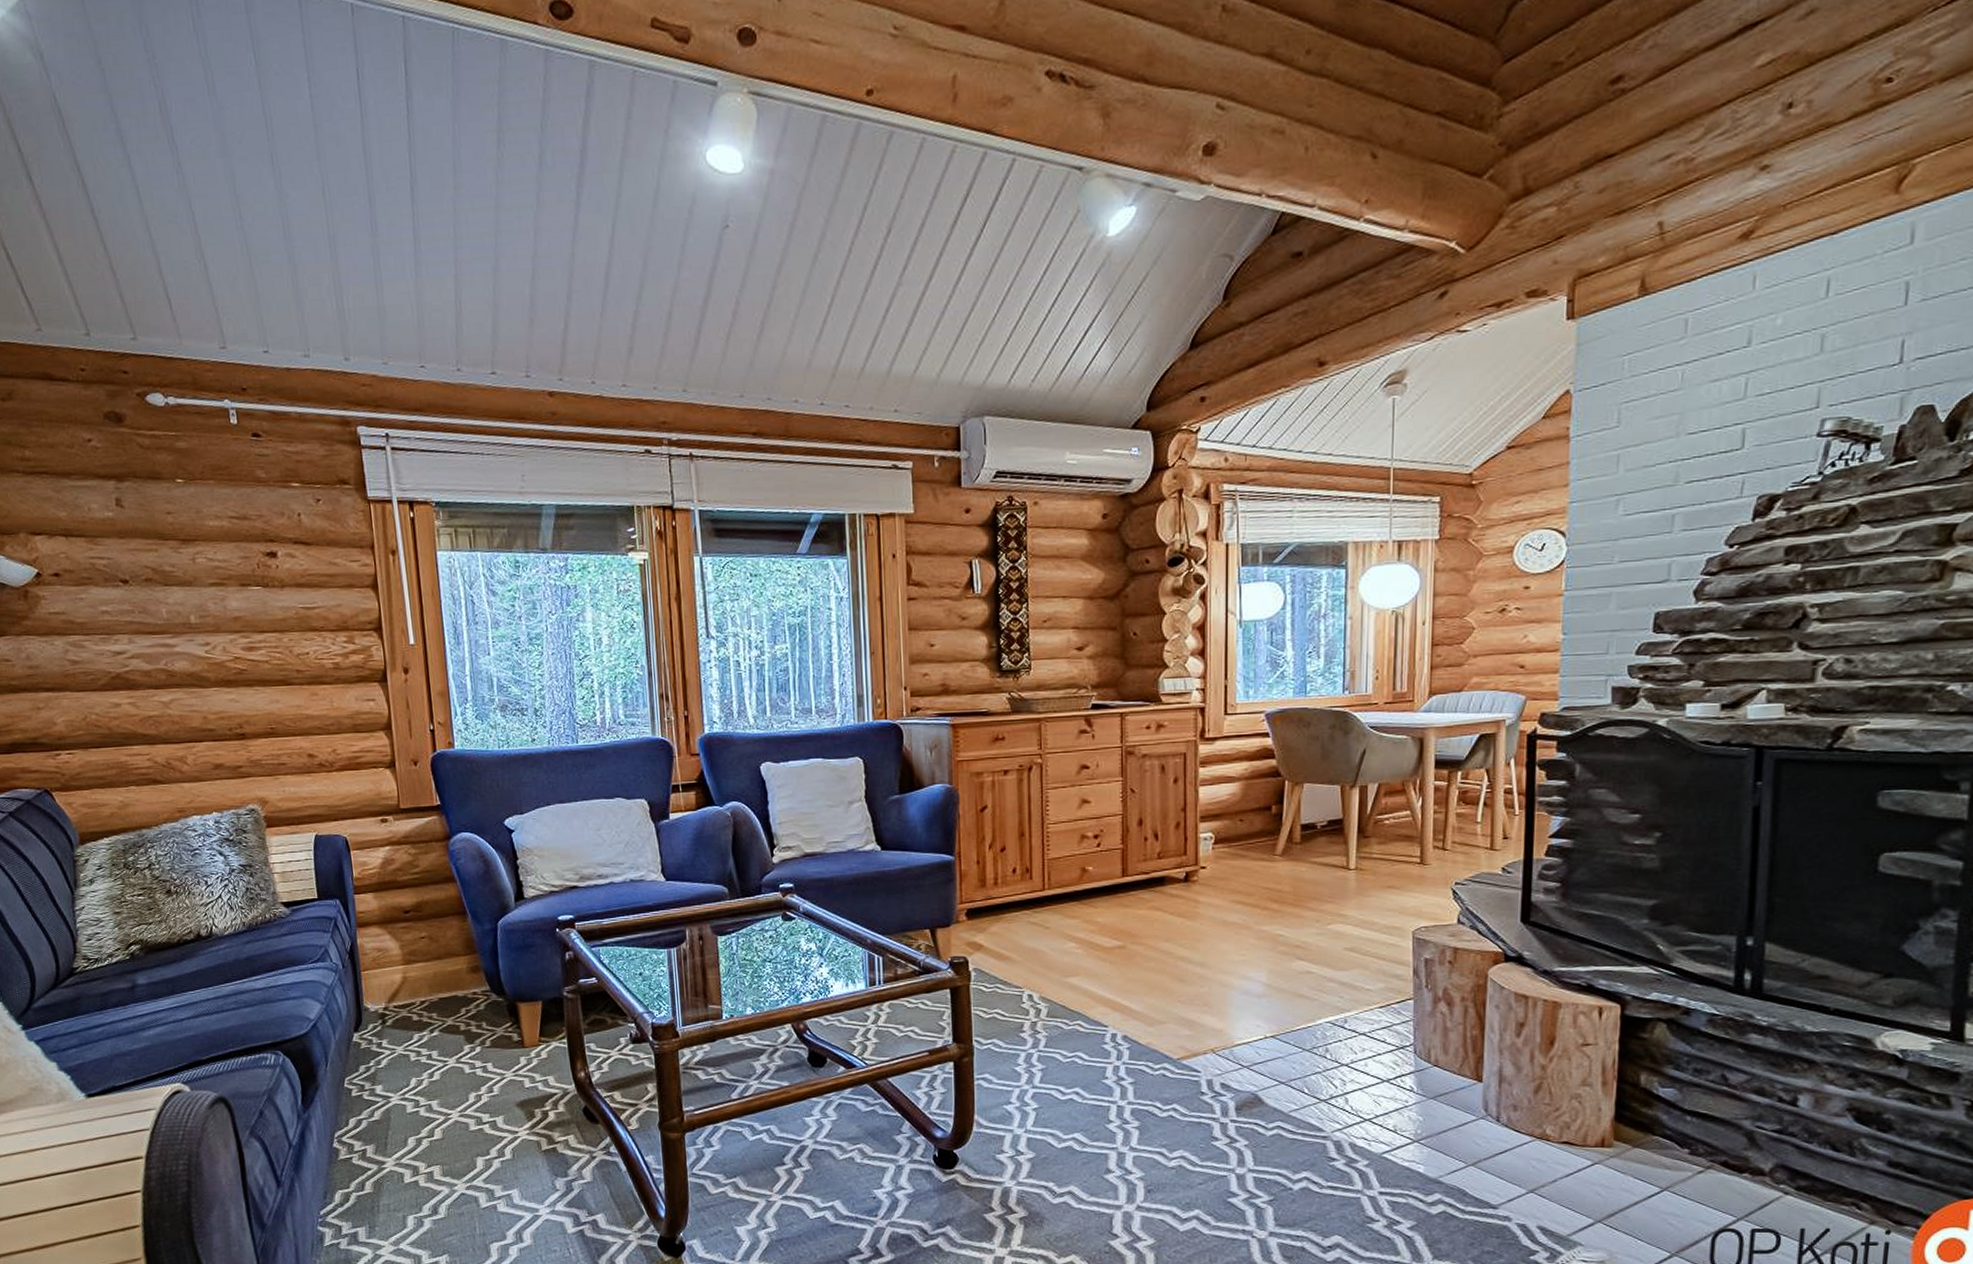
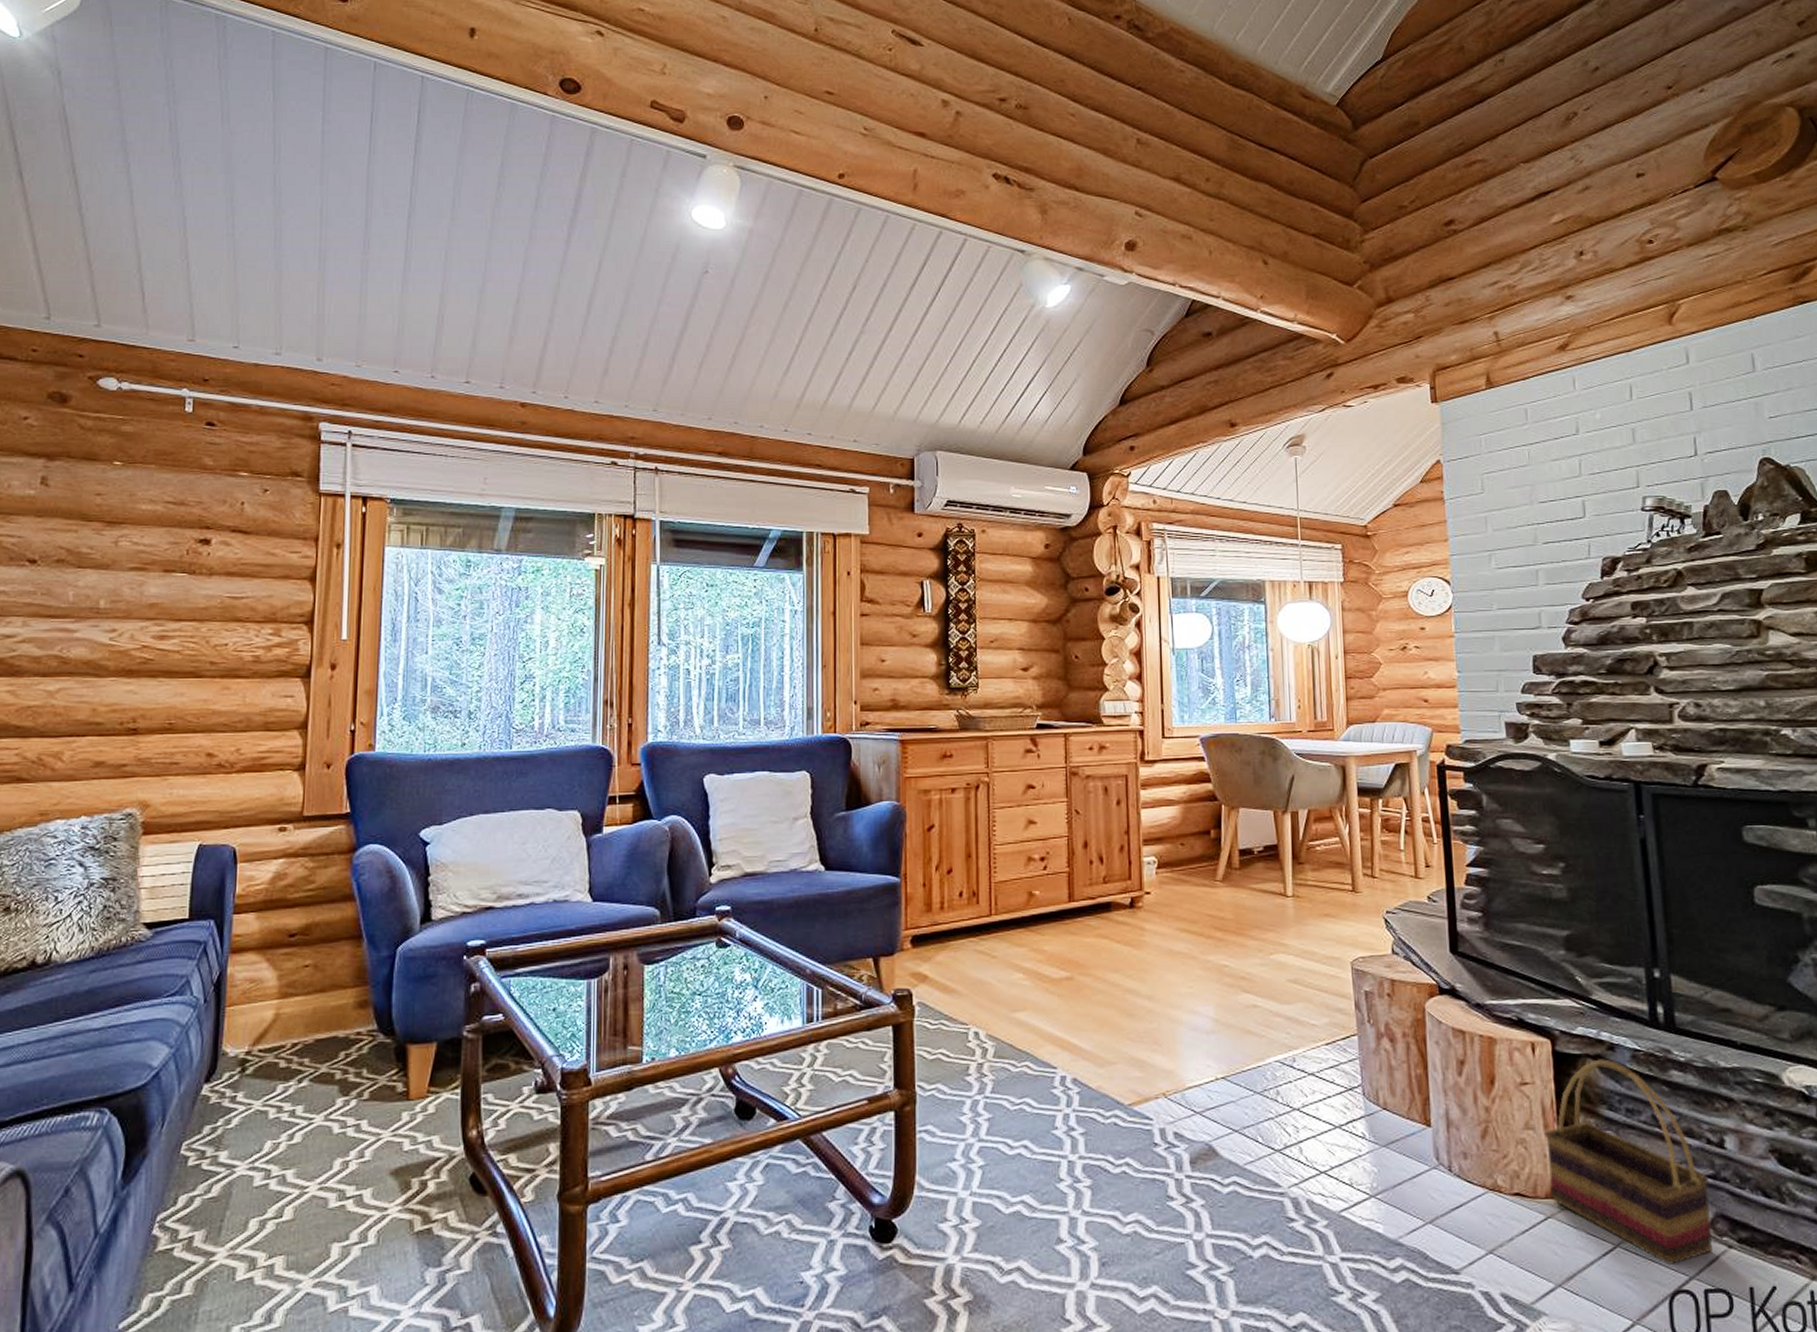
basket: none [1601,1022,1775,1207] -> present [1544,1059,1712,1265]

